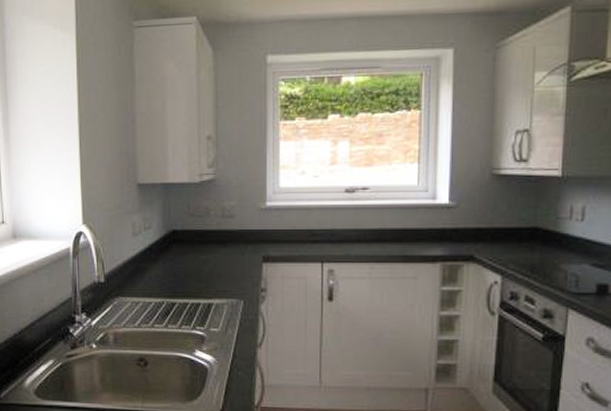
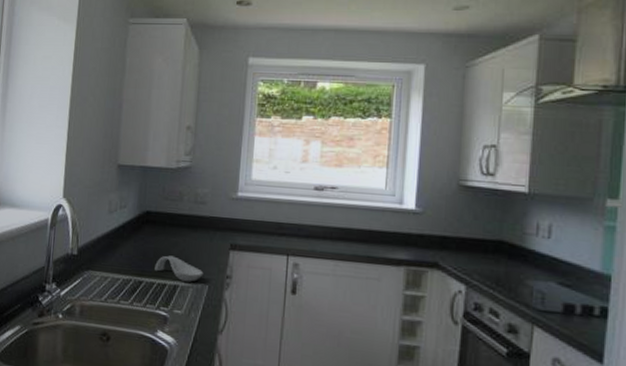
spoon rest: none [187,274,238,299] -> present [155,255,204,282]

